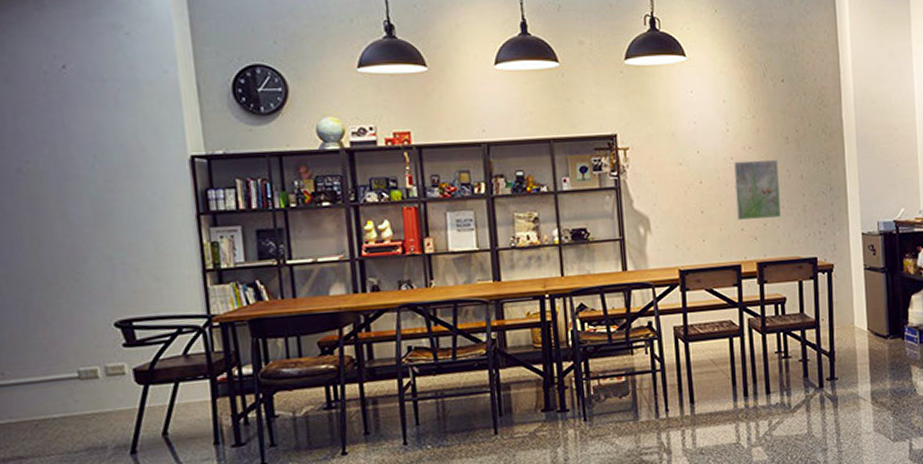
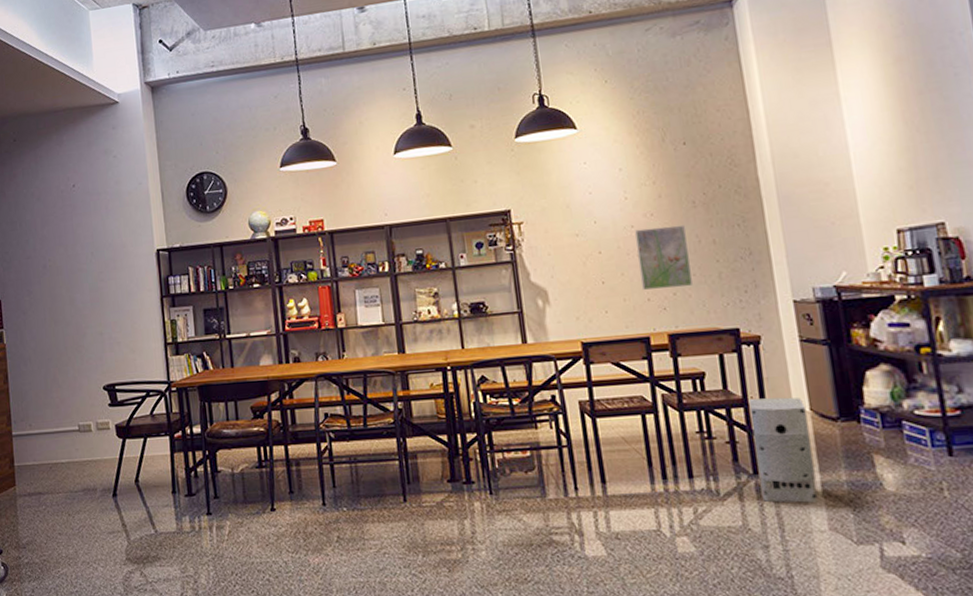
air purifier: none [820,319,868,411] -> present [748,397,819,503]

